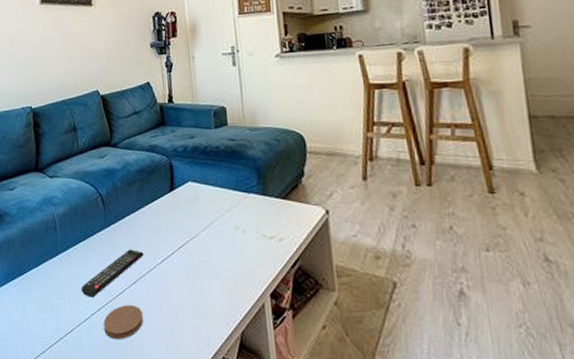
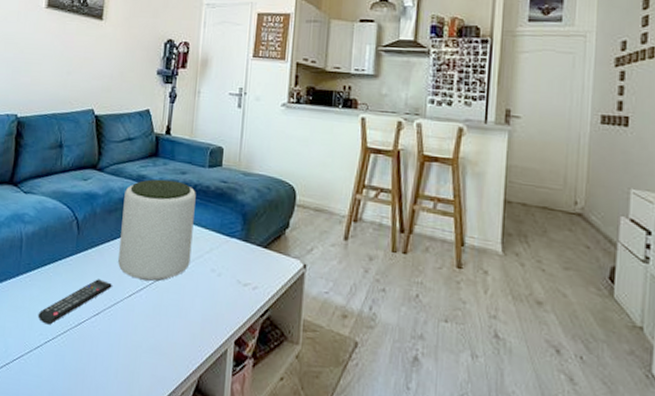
coaster: present [103,305,143,340] -> none [55,336,100,372]
plant pot: none [140,146,214,245] -> present [118,179,196,281]

